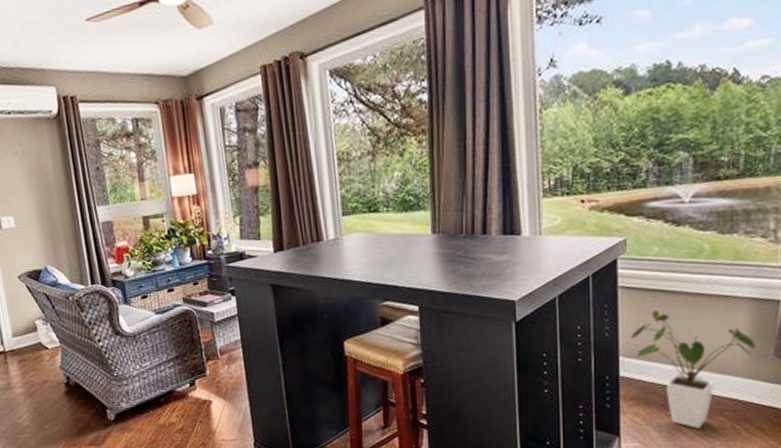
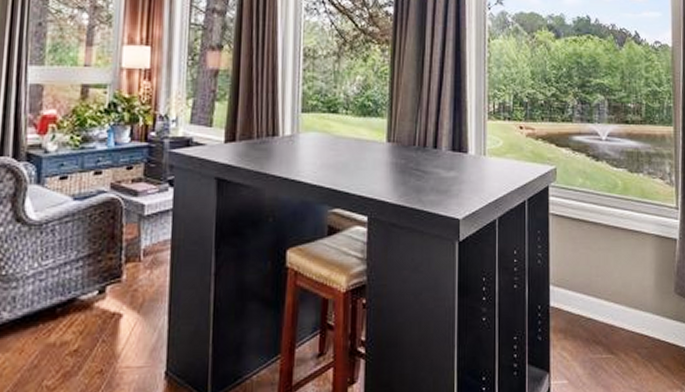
house plant: present [630,309,755,429] -> none [559,239,660,366]

